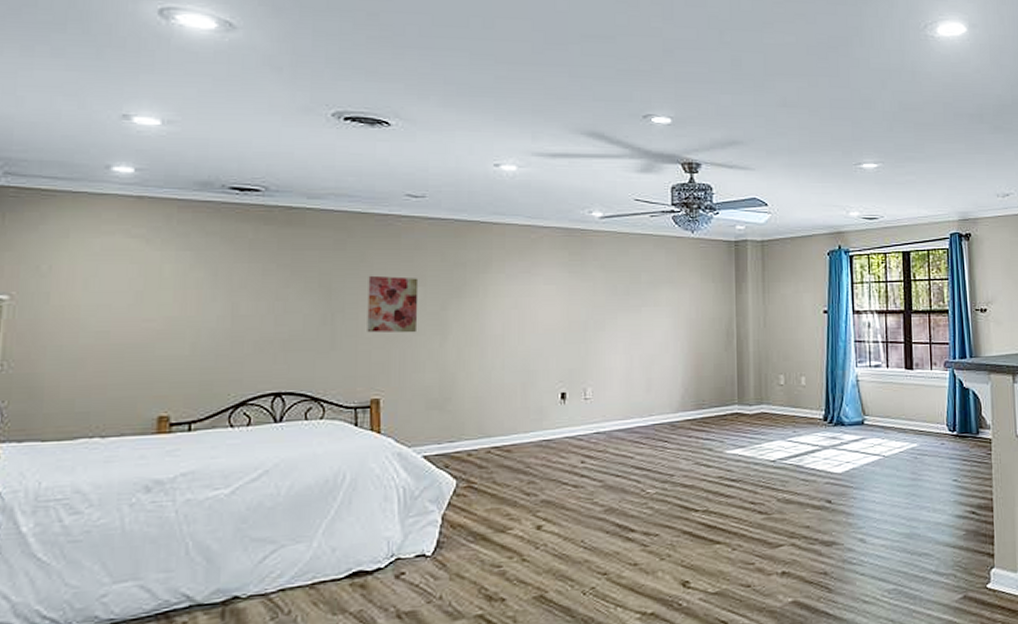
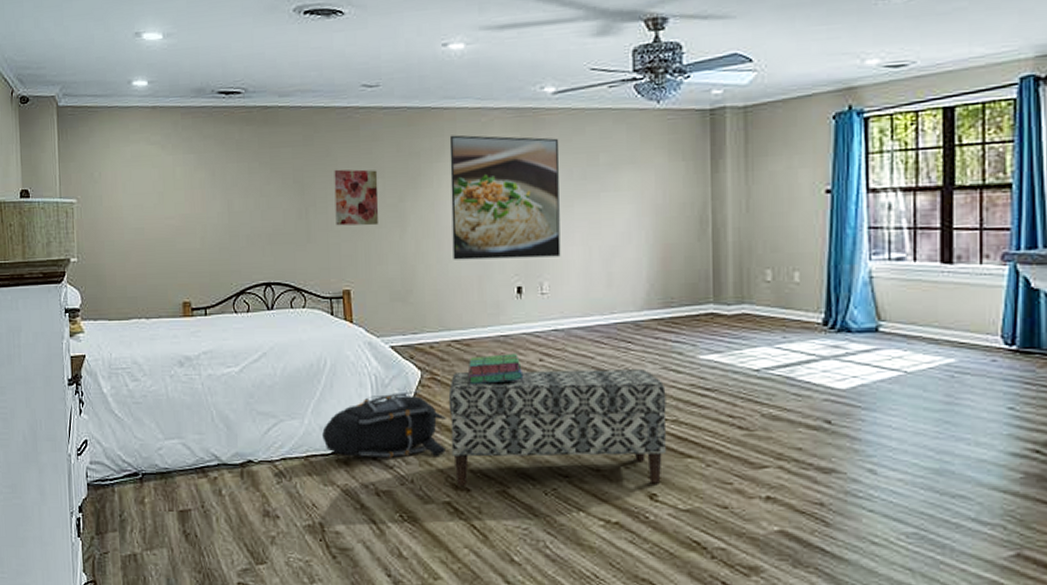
backpack: none [335,499,482,579] -> present [322,390,446,458]
bench: none [485,466,698,596] -> present [448,369,667,486]
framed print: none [496,249,605,368] -> present [449,135,561,260]
stack of books: none [509,457,565,491] -> present [469,354,524,385]

